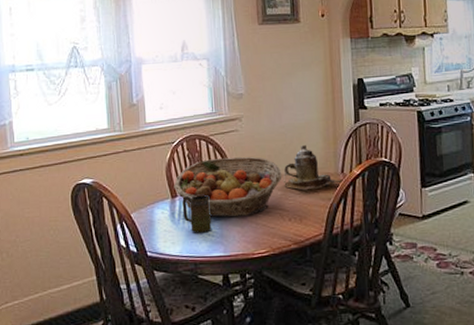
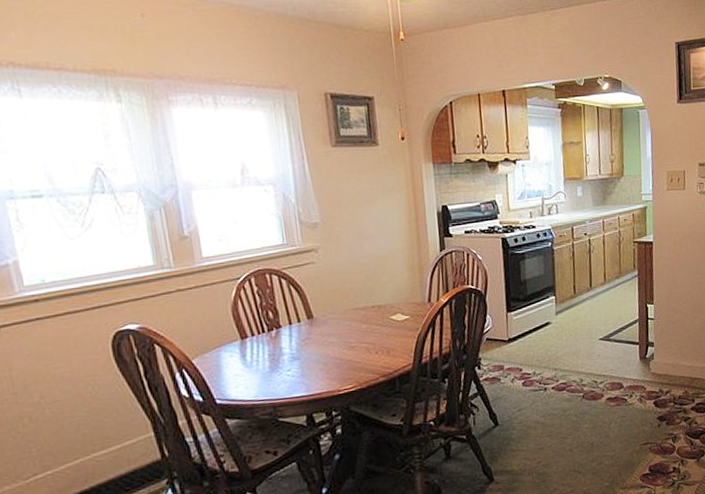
fruit basket: present [174,156,282,218] -> none [243,290,367,357]
mug: present [182,195,212,233] -> none [254,334,291,375]
teapot: present [283,145,346,191] -> none [367,276,433,322]

